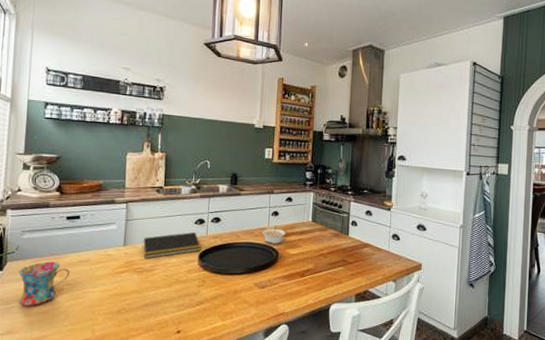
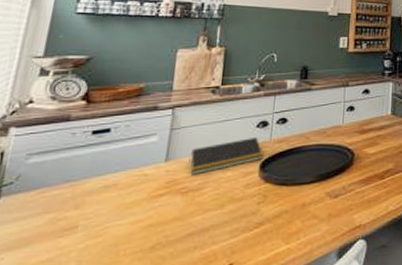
mug: present [18,261,70,306] -> none [10,190,90,256]
legume: present [262,225,286,244] -> none [335,121,363,144]

